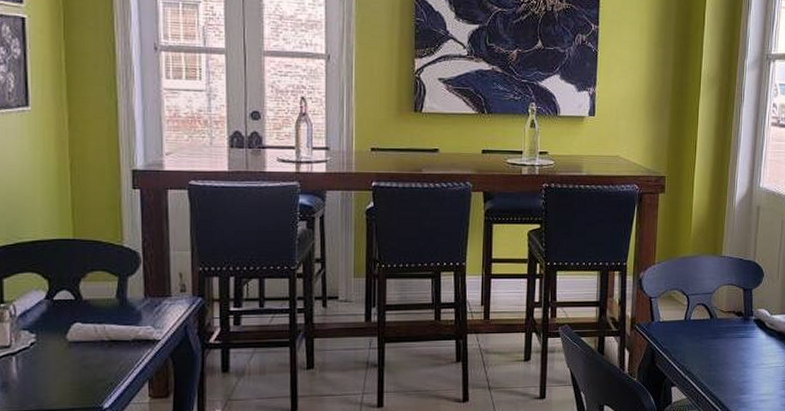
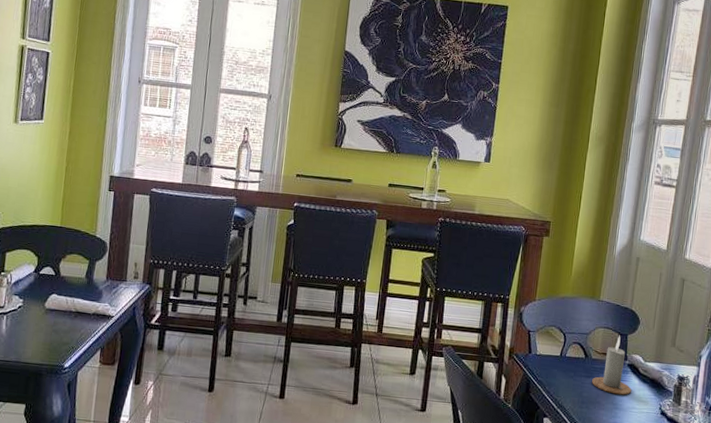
candle: none [719,290,759,353] -> present [592,335,632,395]

